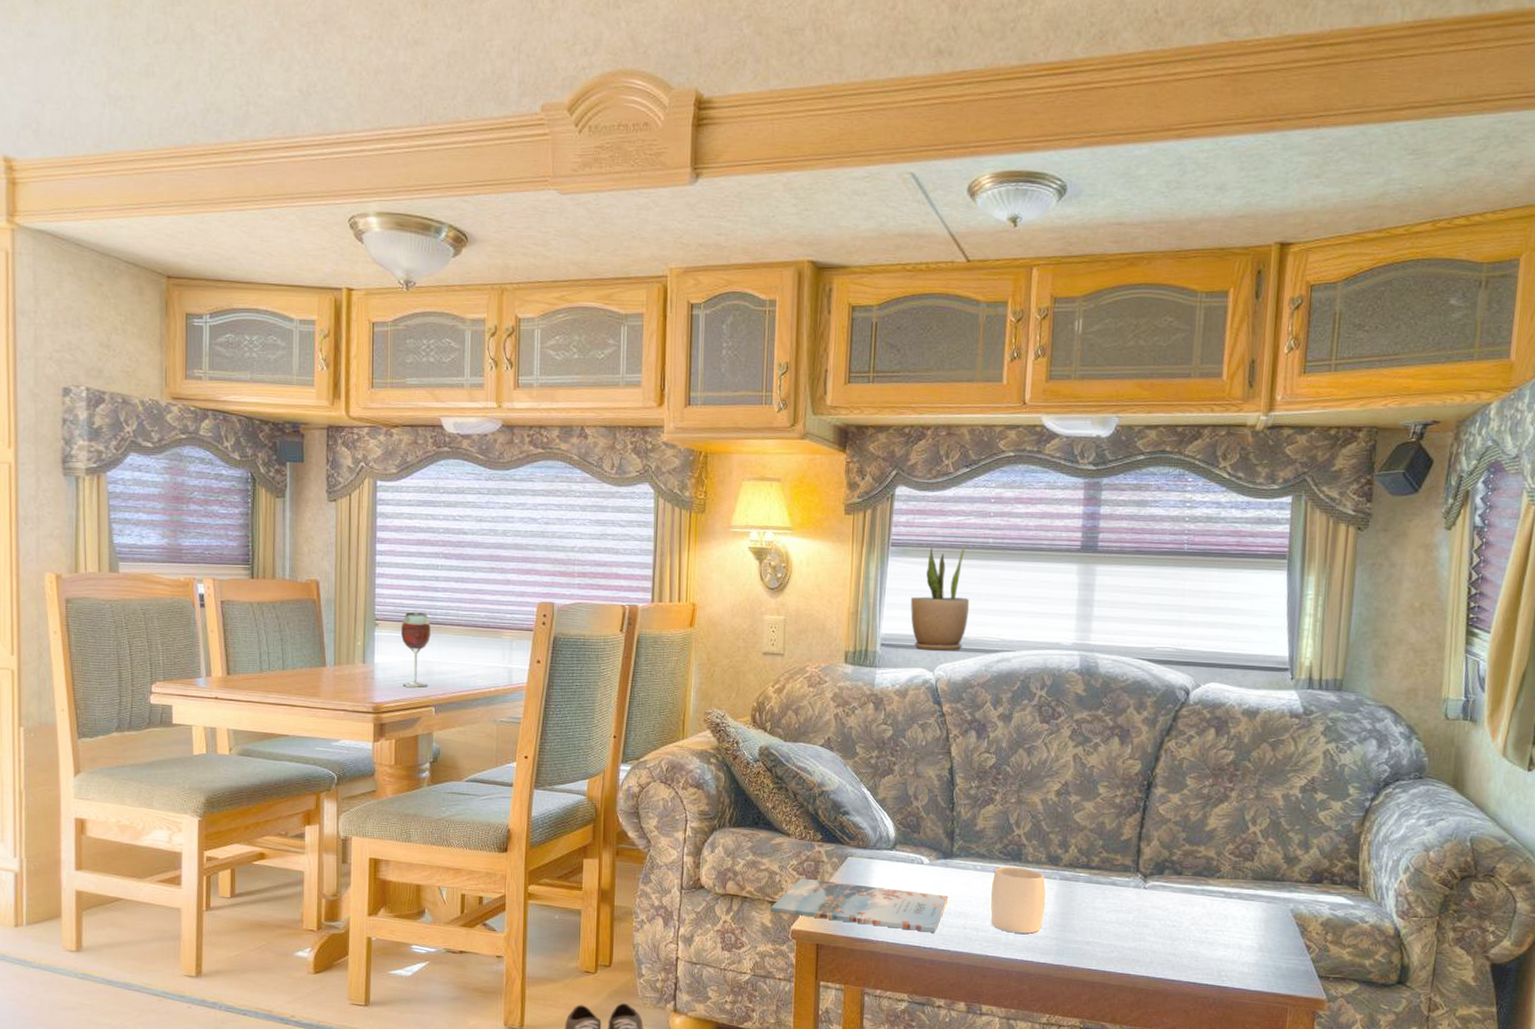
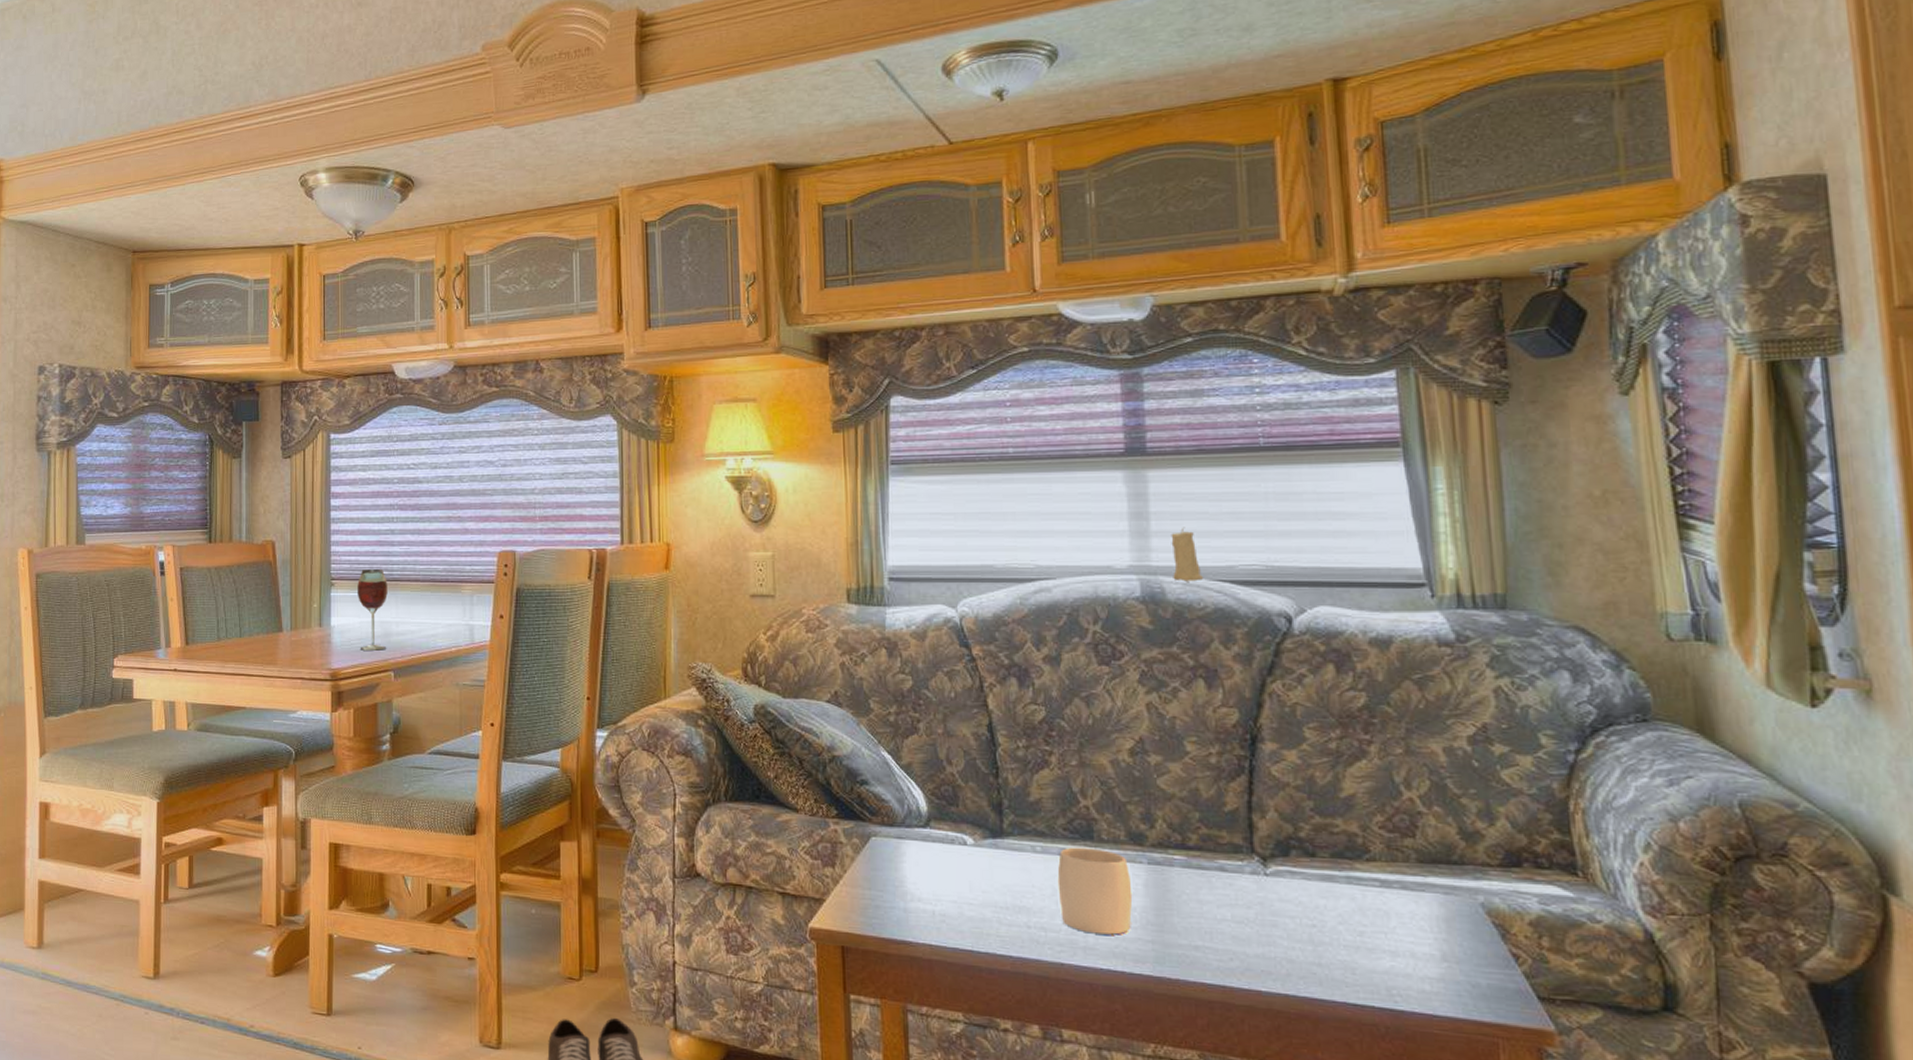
magazine: present [771,878,949,933] -> none [782,863,1004,933]
potted plant: present [910,542,970,652] -> none [919,453,993,584]
candle: none [1105,614,1129,659] -> present [1171,527,1204,582]

